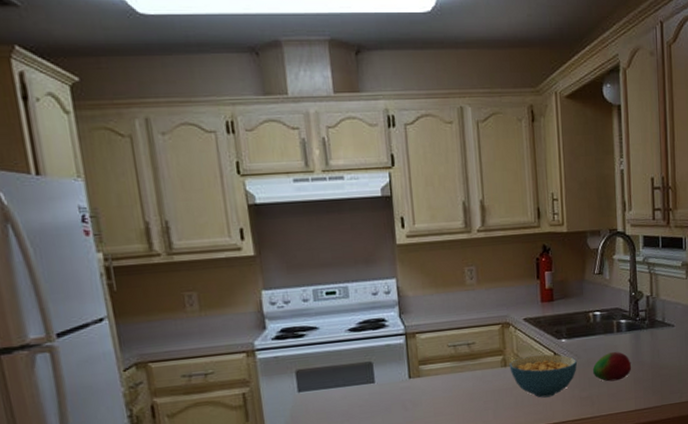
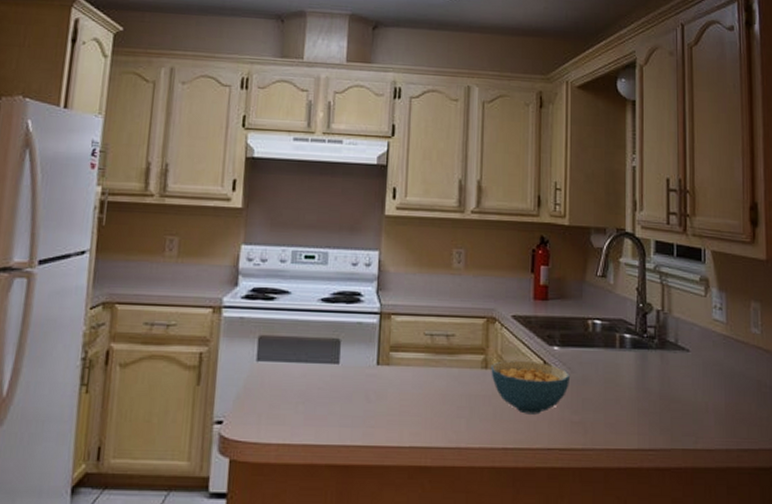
fruit: present [592,351,632,382] -> none [587,370,636,408]

